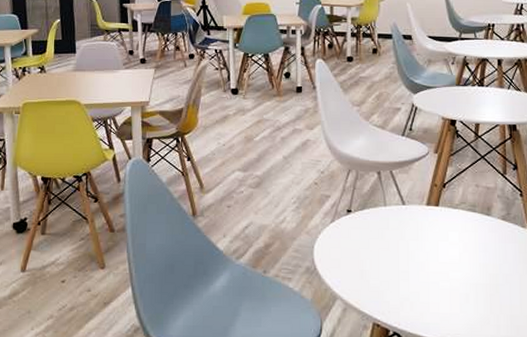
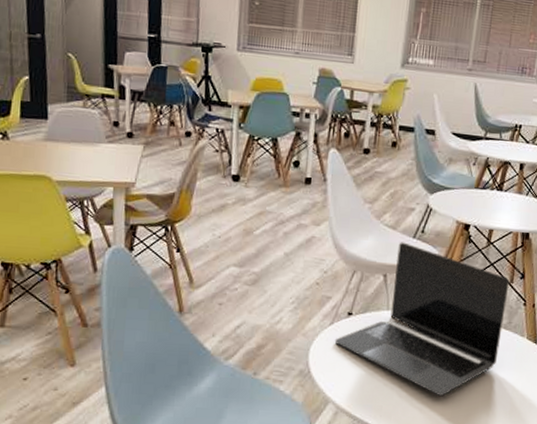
laptop: none [337,140,503,291] -> present [334,242,510,397]

